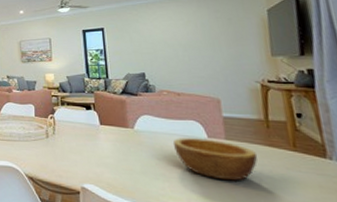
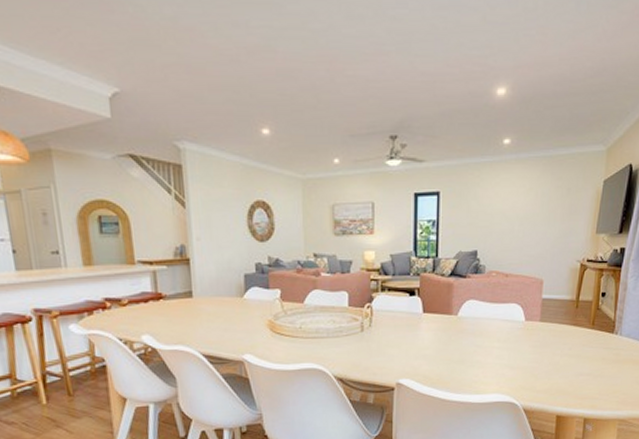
bowl: present [172,138,258,181] -> none [492,322,563,361]

